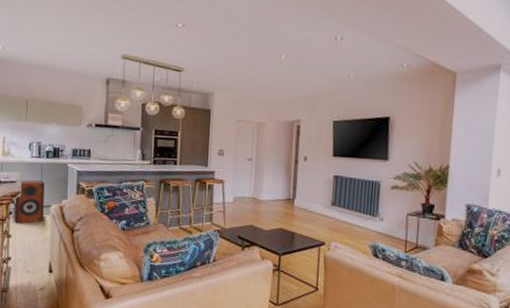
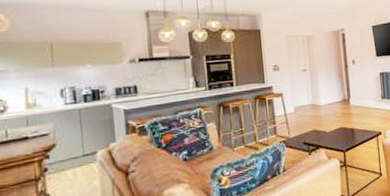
speaker: present [13,179,45,224] -> none [48,126,90,181]

